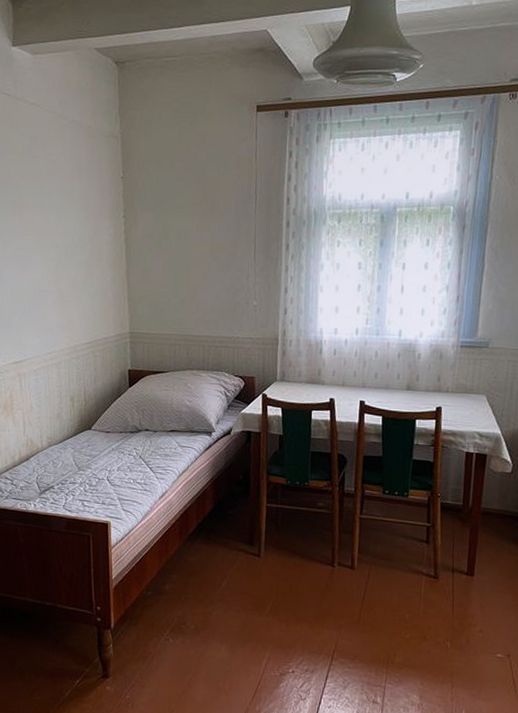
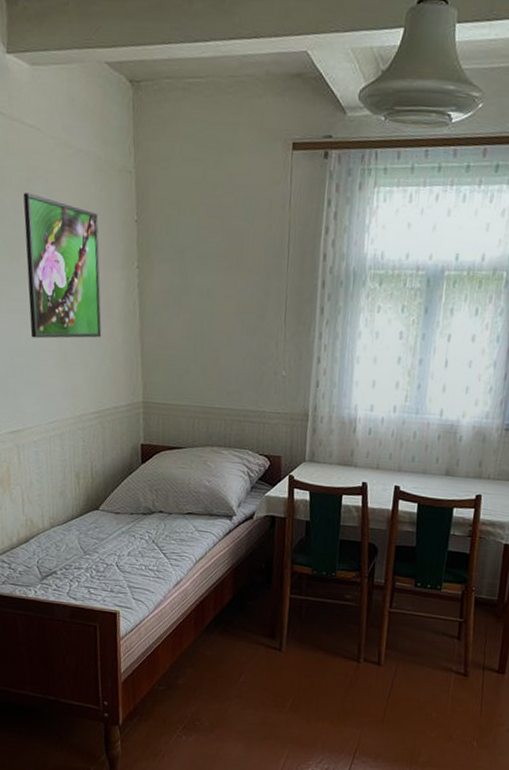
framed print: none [25,158,93,281] -> present [23,192,102,339]

